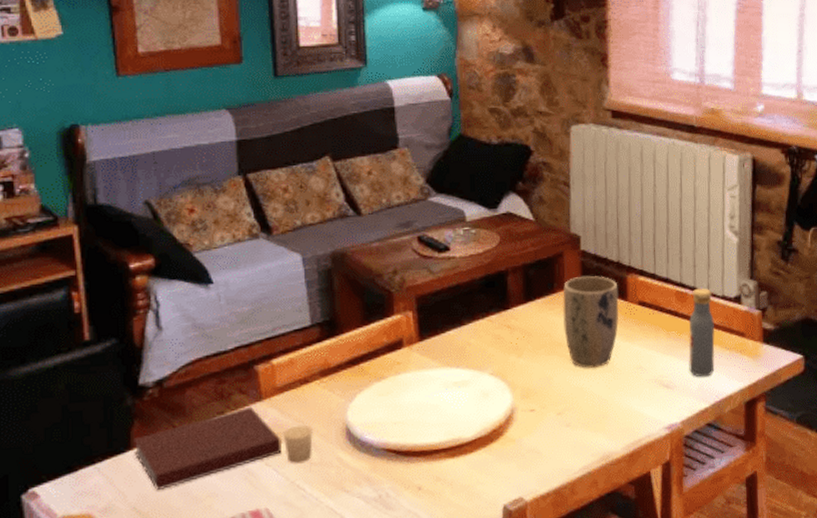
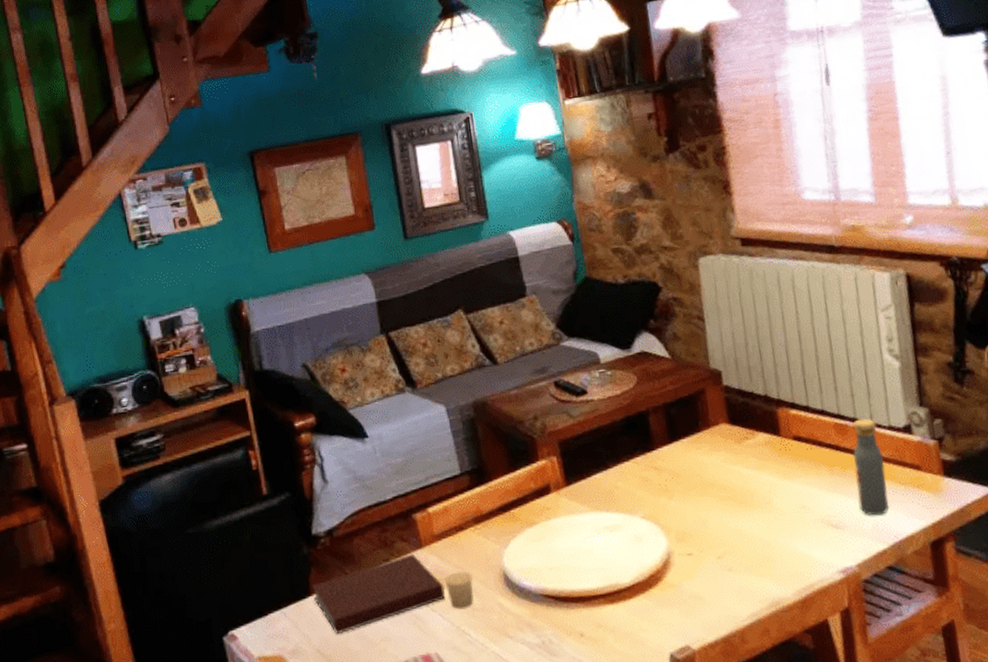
plant pot: present [563,276,619,368] -> none [709,411,774,509]

